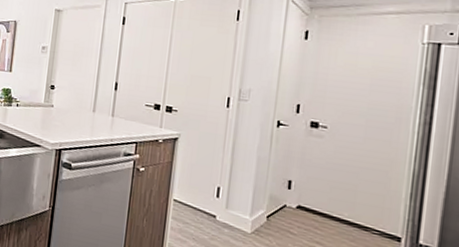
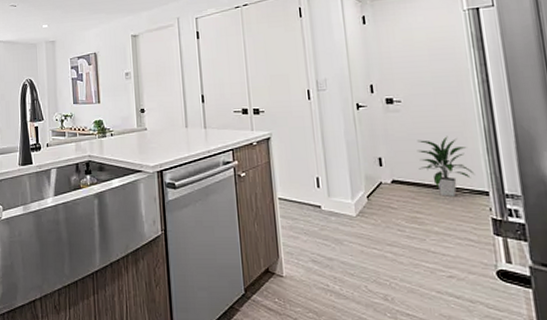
indoor plant: none [330,170,391,235] -> present [417,136,476,197]

